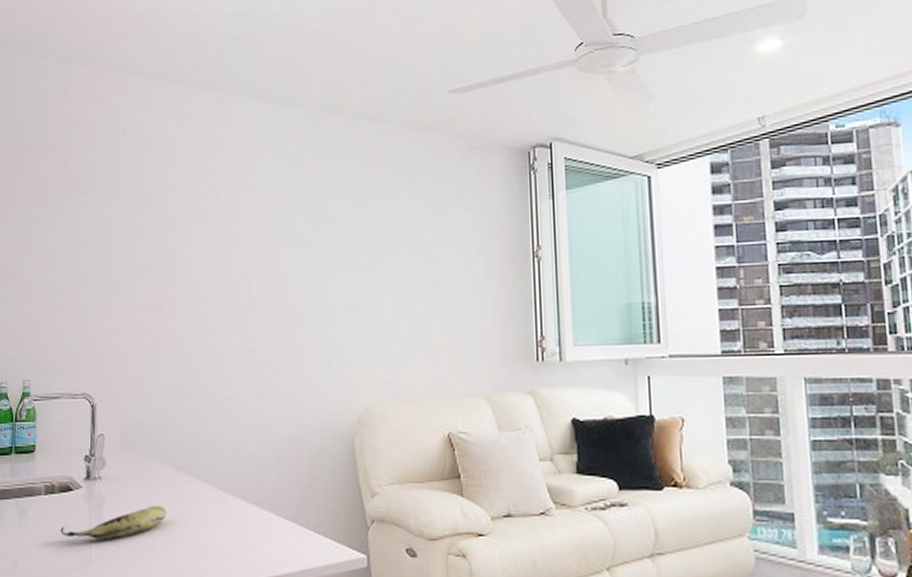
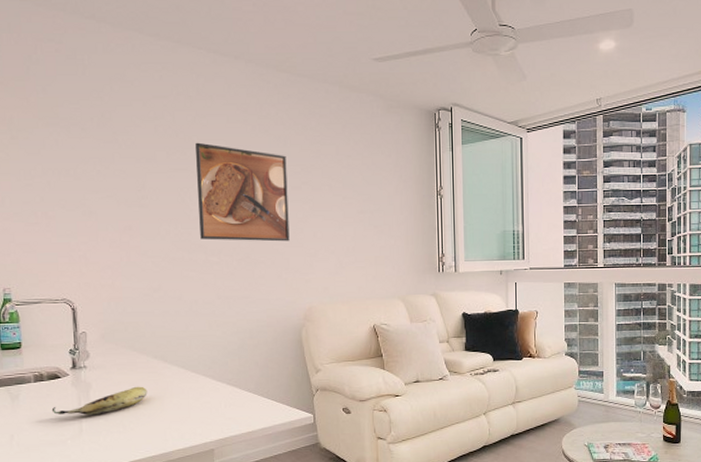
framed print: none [237,204,343,323] -> present [195,142,290,242]

